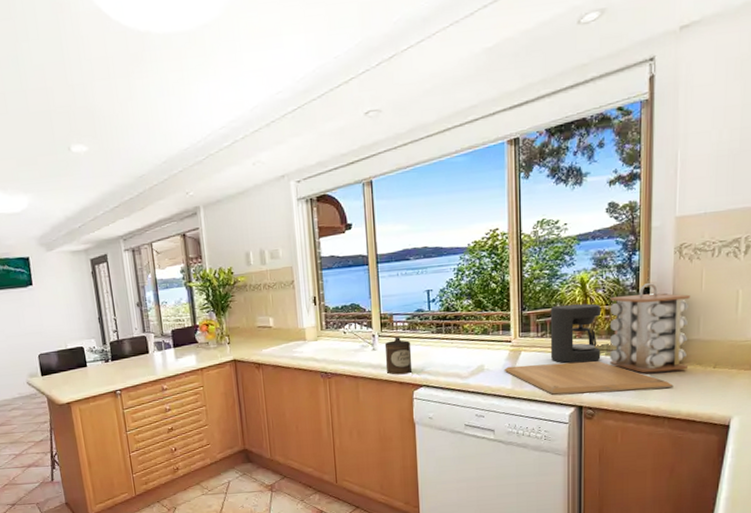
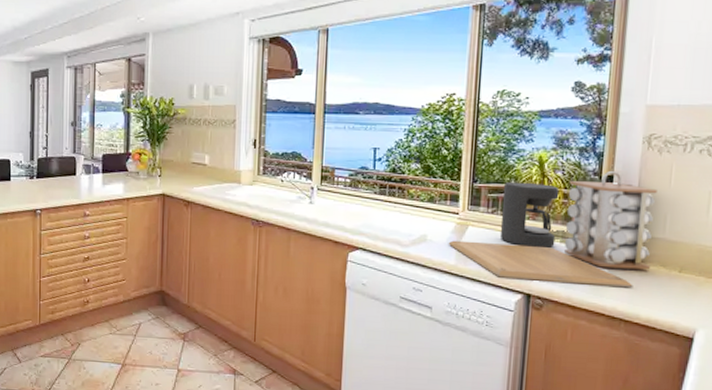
canister: present [384,336,413,375] -> none [321,192,351,234]

